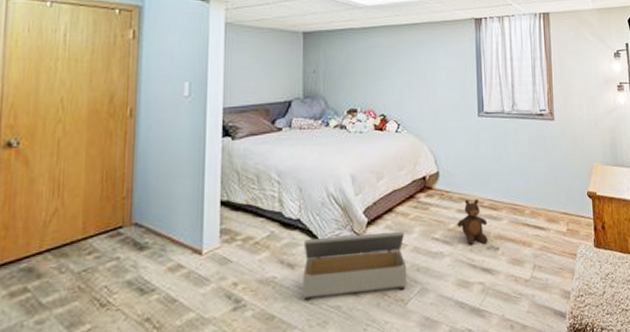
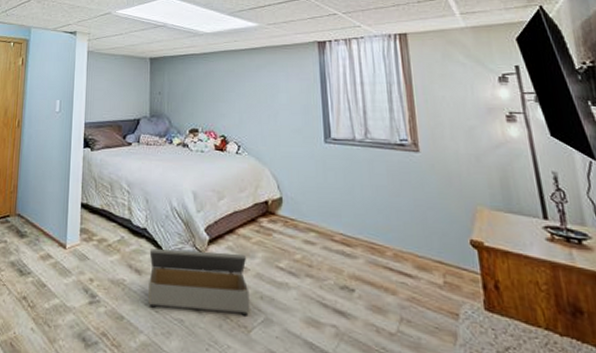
teddy bear: present [457,199,488,245] -> none [304,230,341,282]

